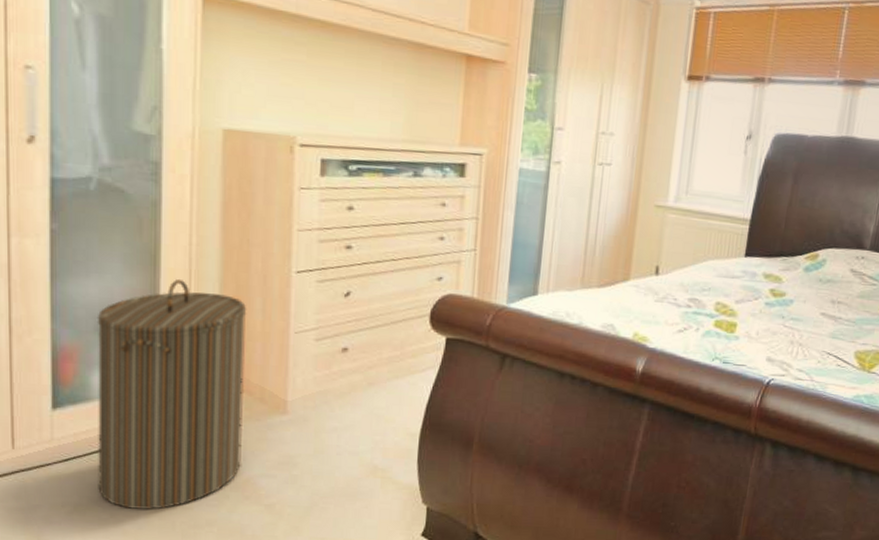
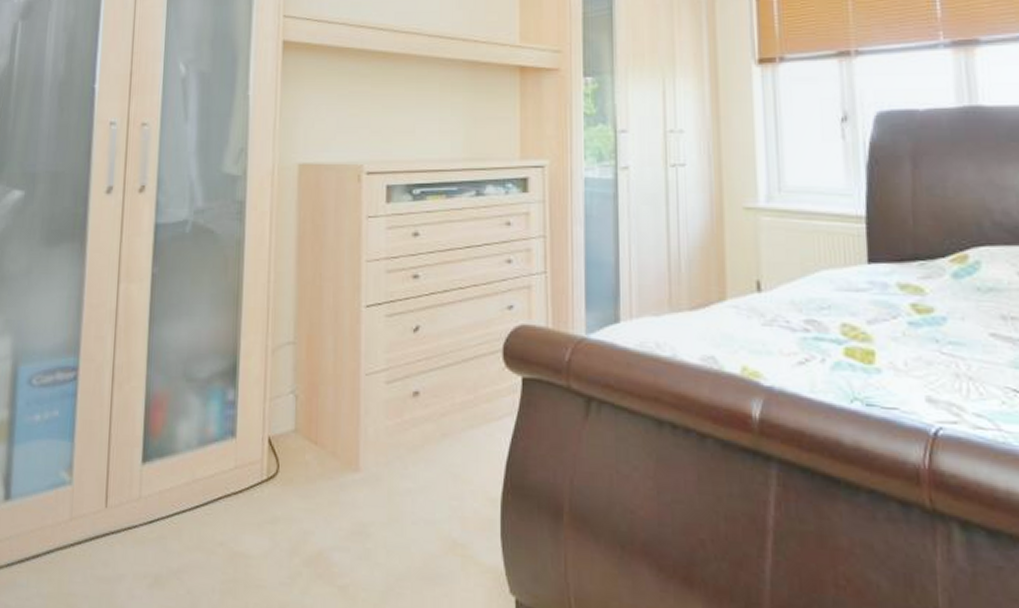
laundry hamper: present [97,278,247,509] -> none [177,318,320,586]

